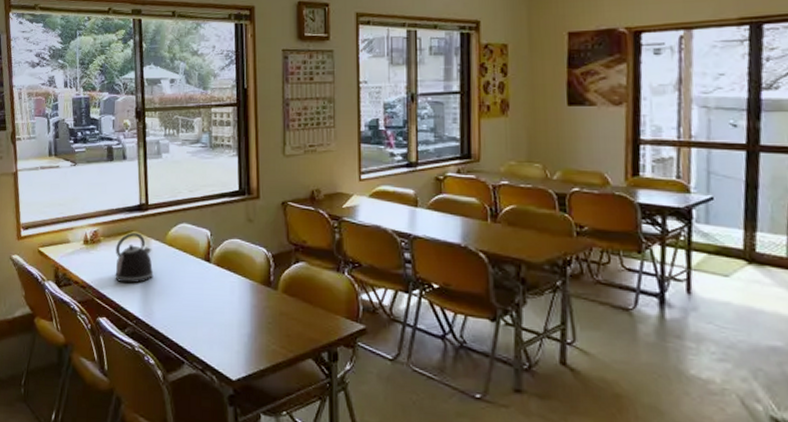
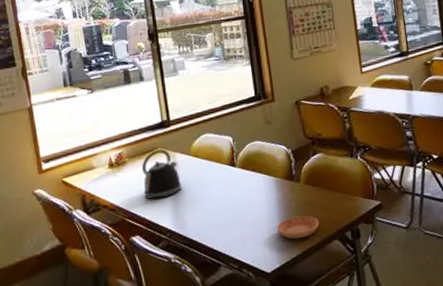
saucer: none [247,326,294,351] -> present [277,215,320,240]

